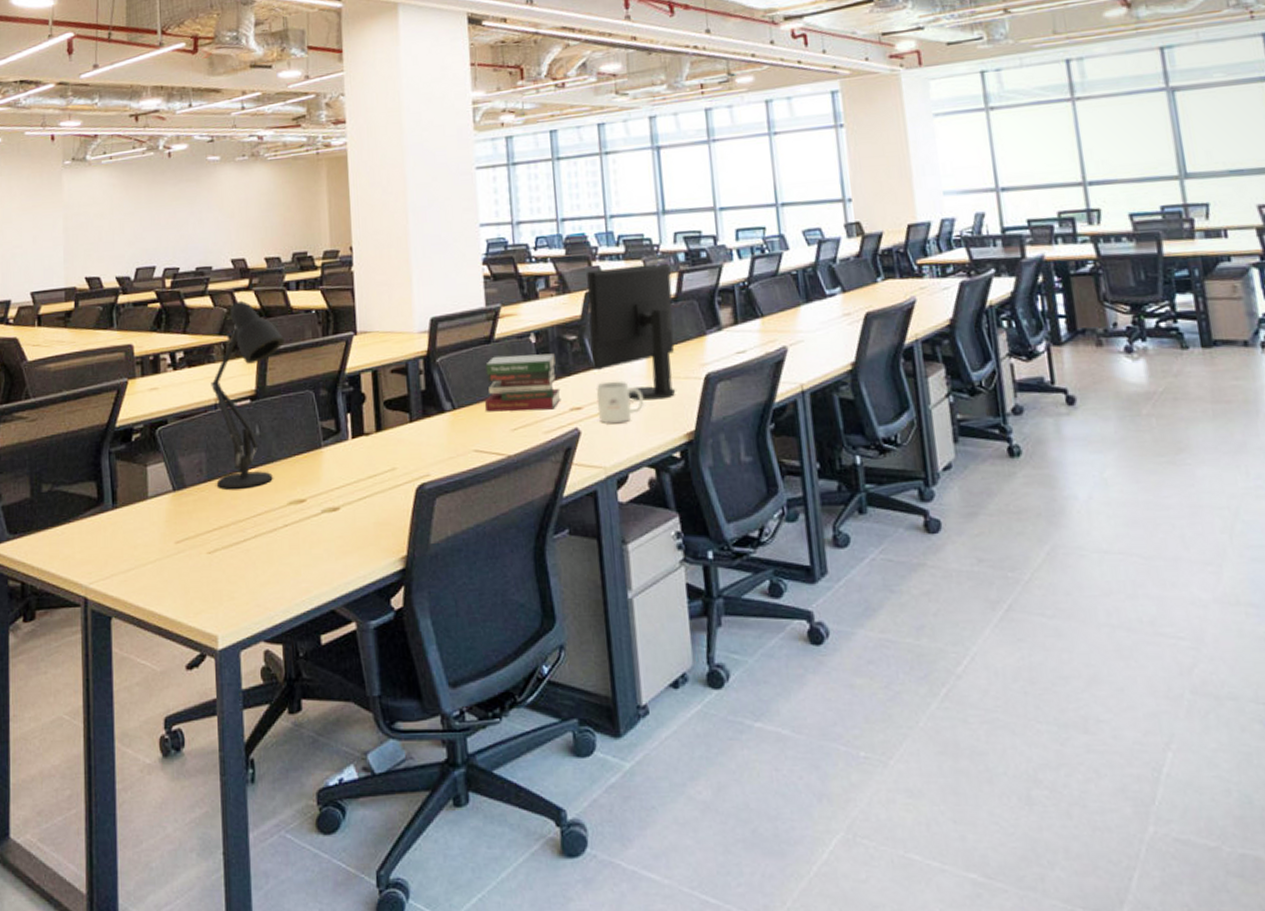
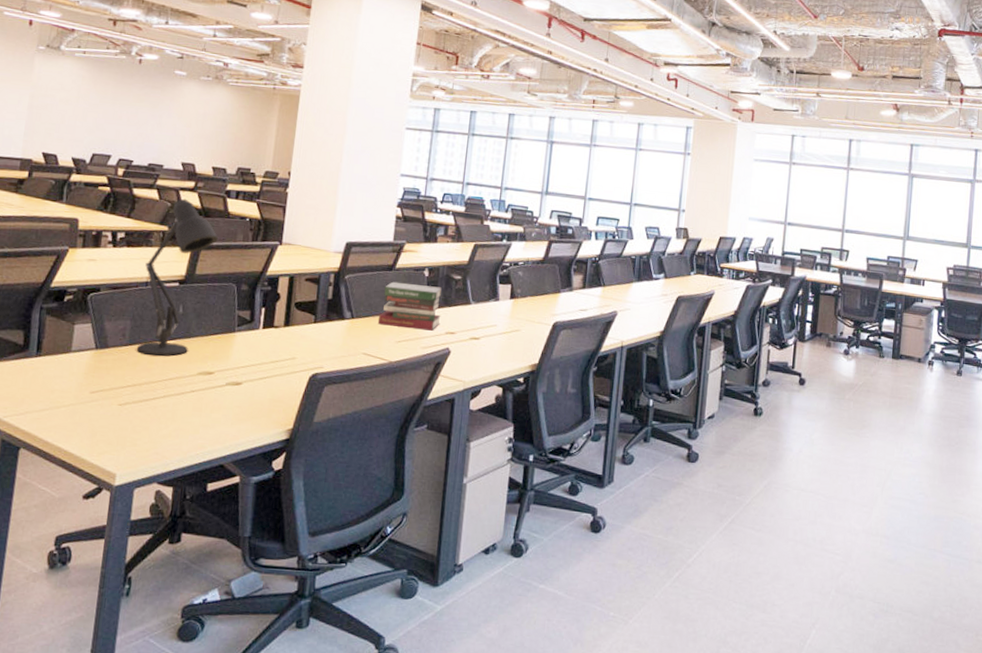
computer monitor: present [587,264,676,399] -> none [469,228,543,335]
mug: present [596,381,644,424] -> none [466,316,504,350]

